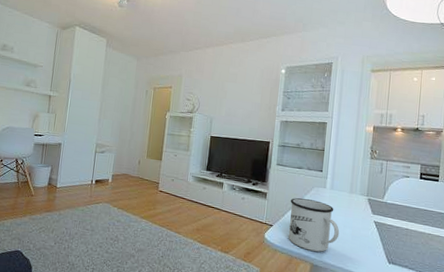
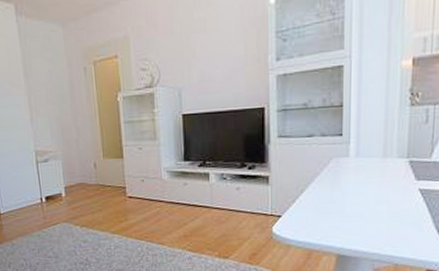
mug: present [288,198,340,252] -> none [301,174,372,239]

